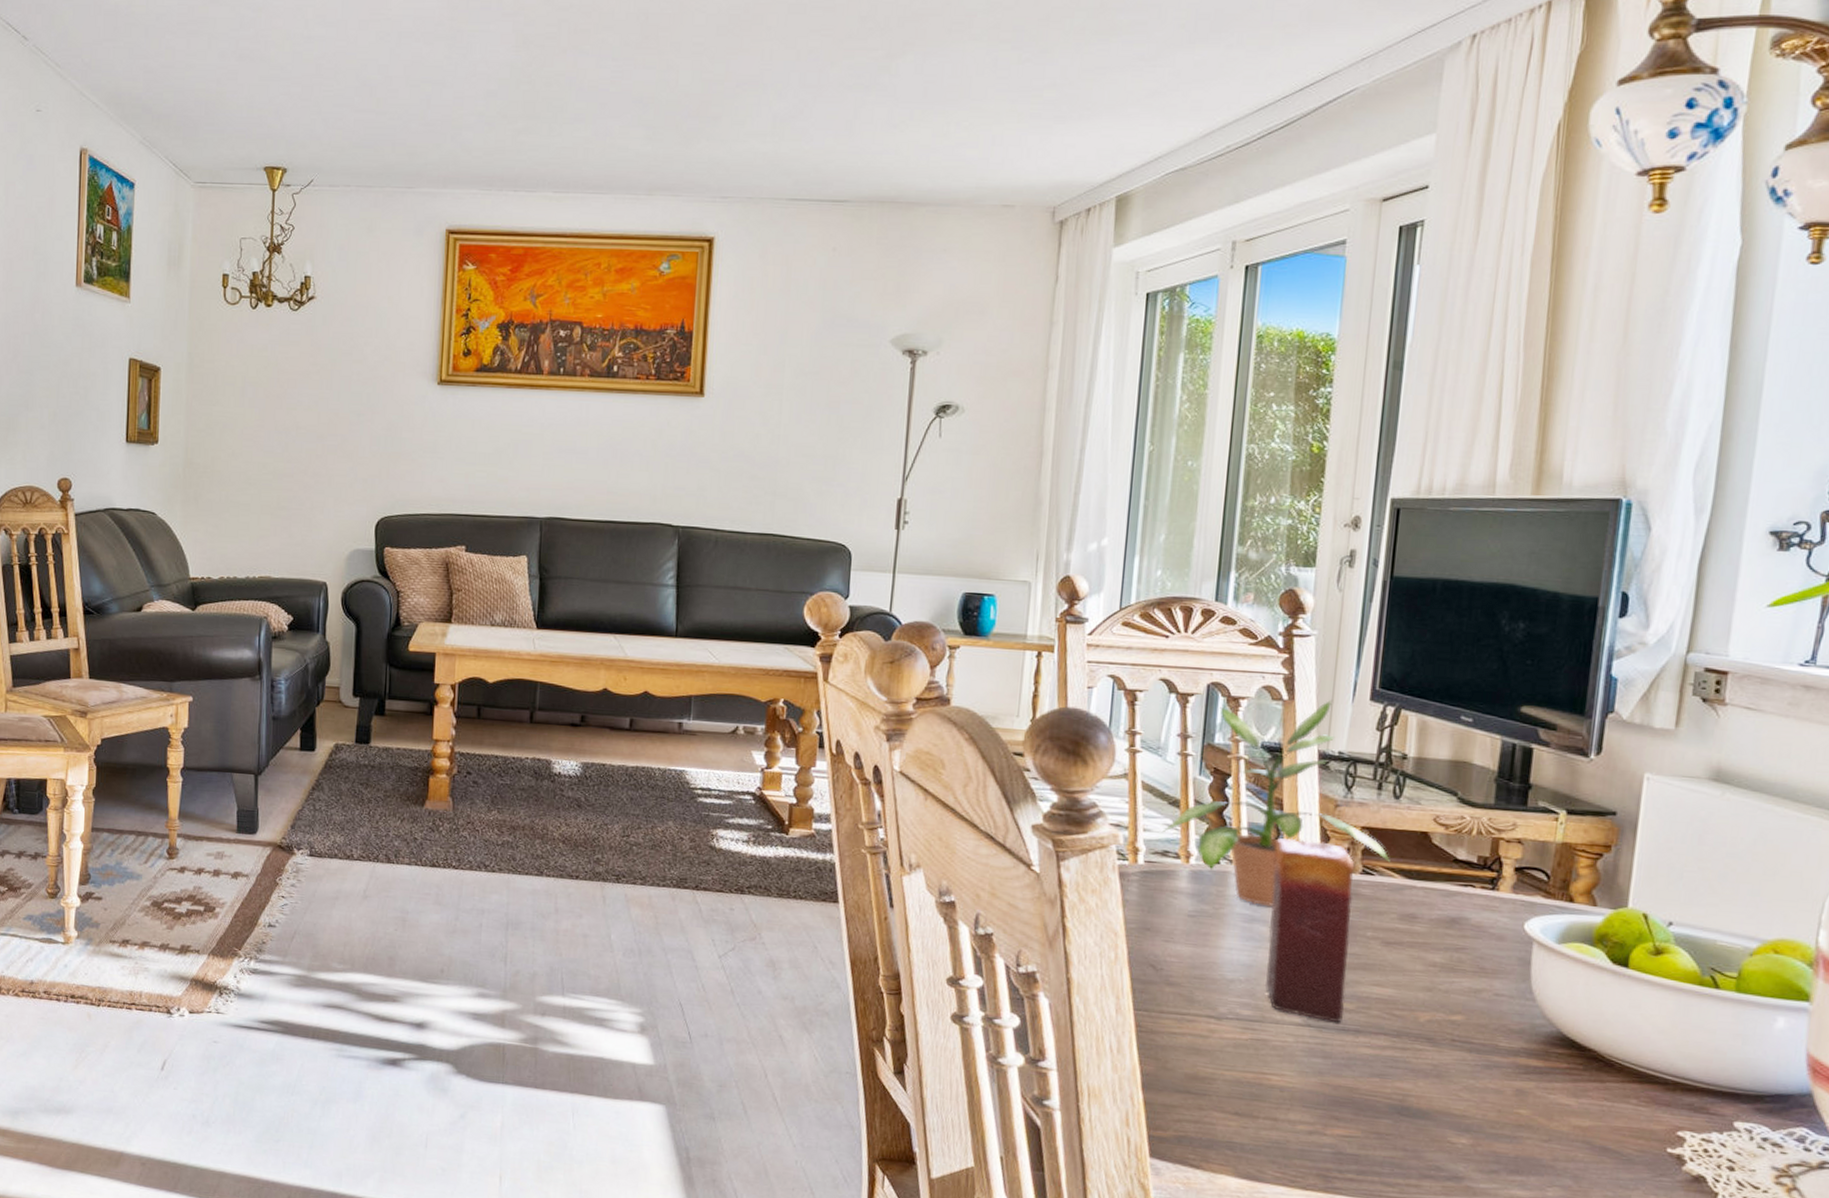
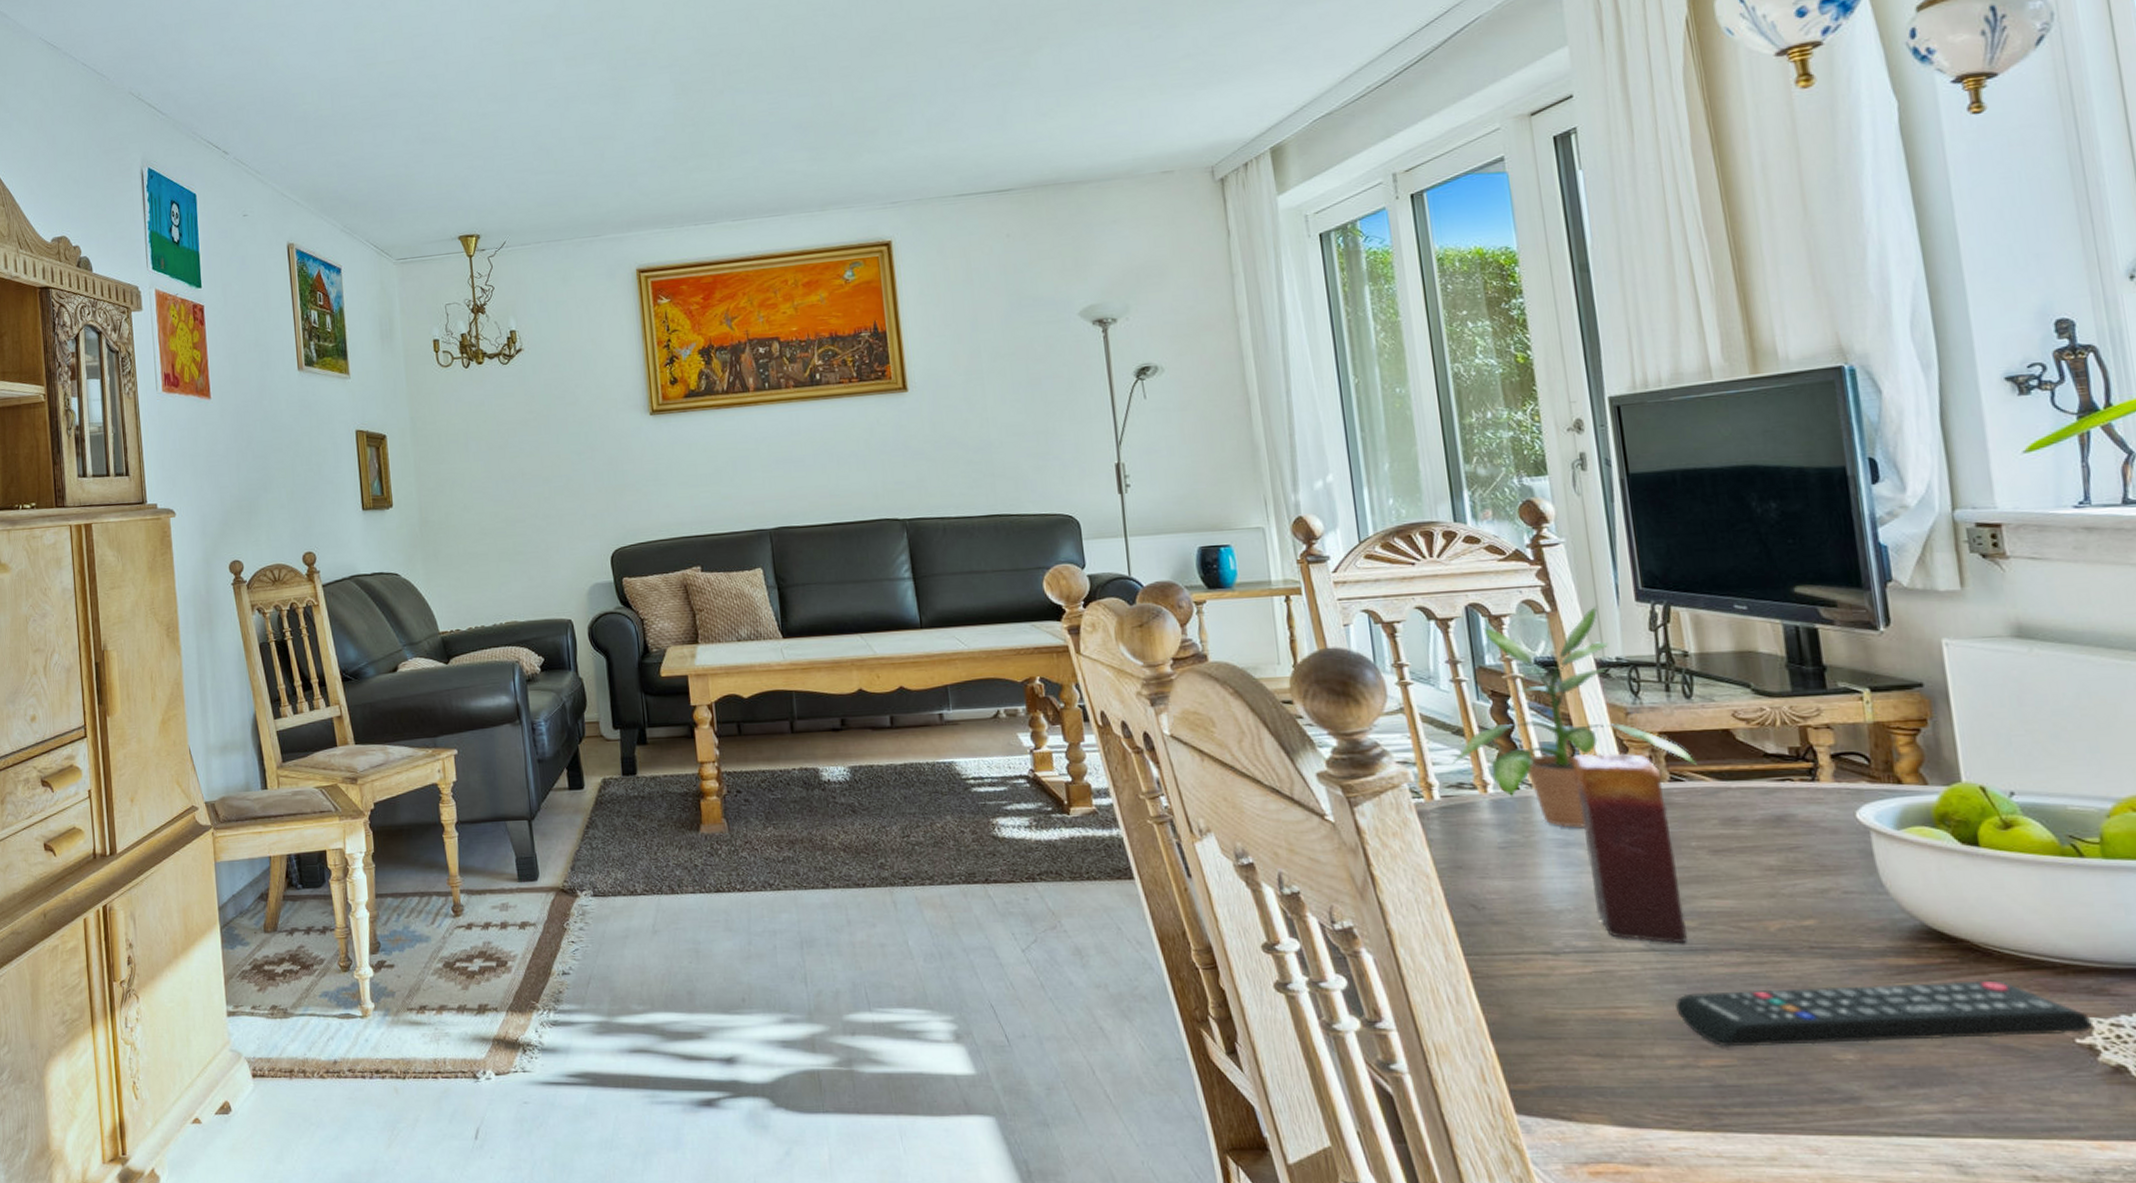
remote control: none [1317,1068,1686,1144] -> present [1675,980,2092,1047]

